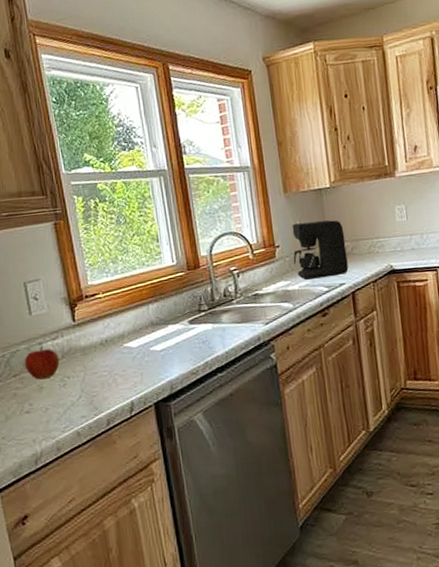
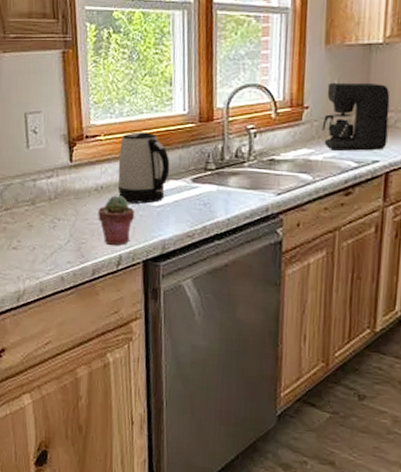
apple: present [25,346,60,380] -> none [17,183,52,218]
potted succulent: none [105,346,141,394] -> present [98,195,135,245]
kettle: none [118,285,168,352] -> present [117,132,170,204]

